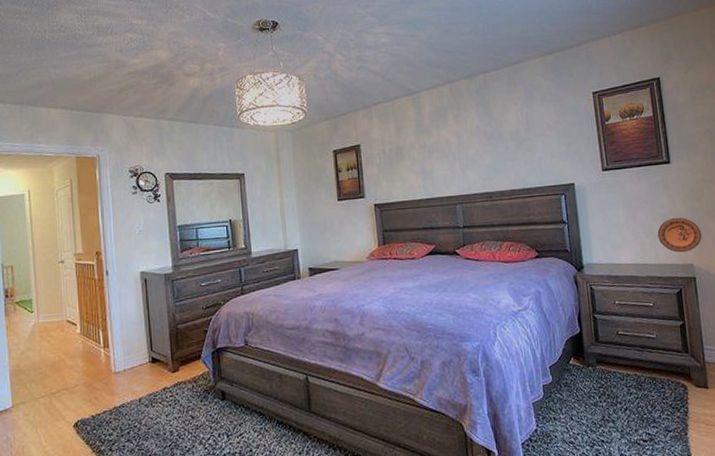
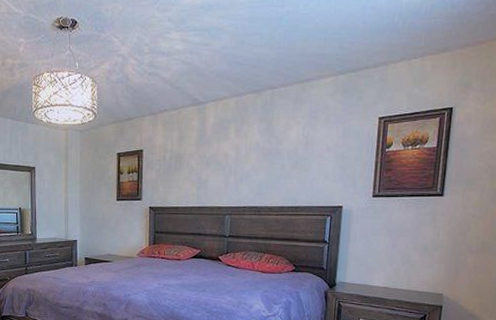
decorative plate: present [657,217,702,252] -> none [414,248,459,282]

